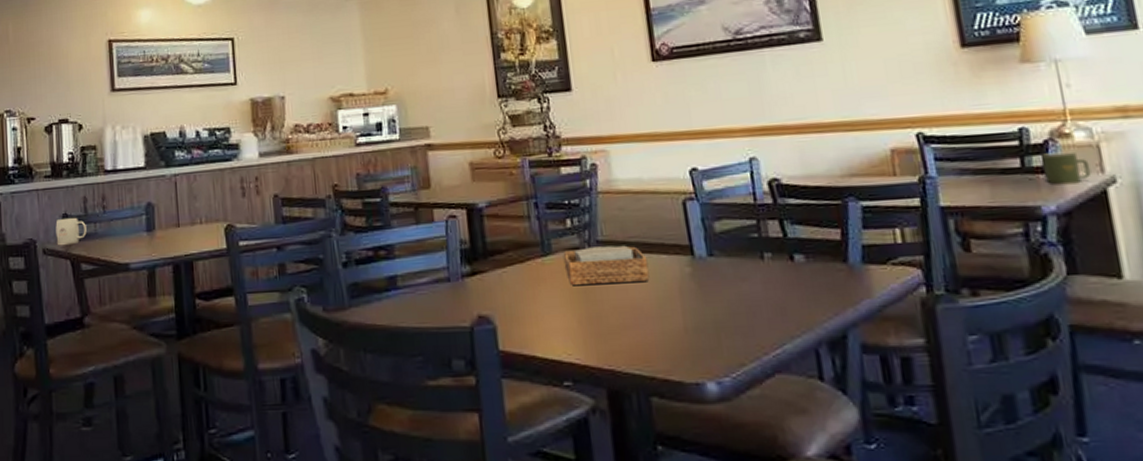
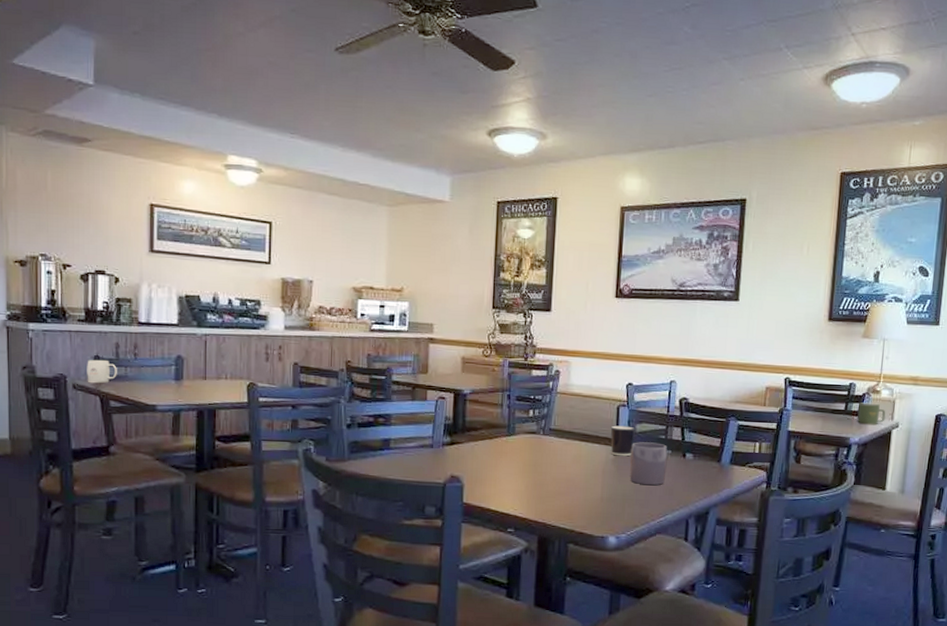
napkin holder: present [563,245,650,286] -> none [522,433,584,463]
mug: none [678,225,715,268] -> present [610,425,635,457]
mug: none [713,244,771,305] -> present [629,442,668,486]

